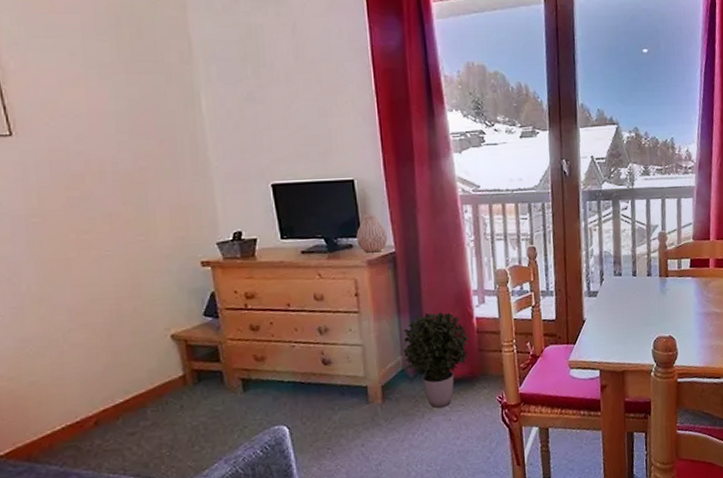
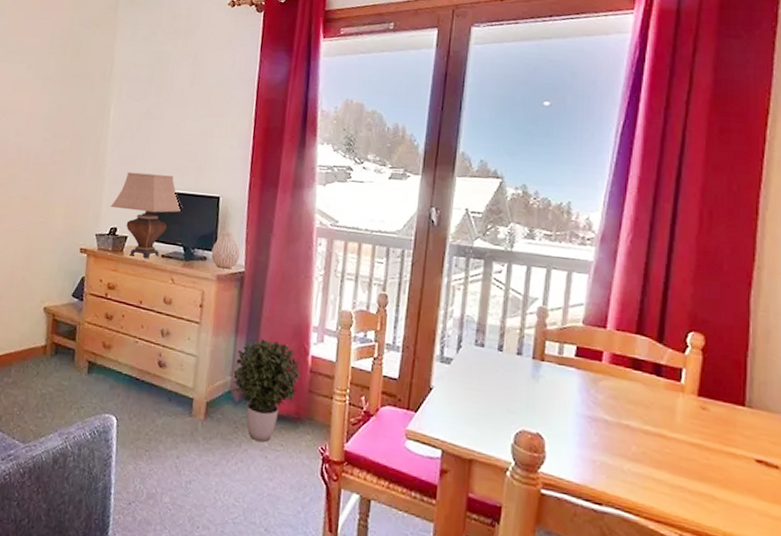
table lamp: none [227,165,315,259] -> present [110,172,183,258]

